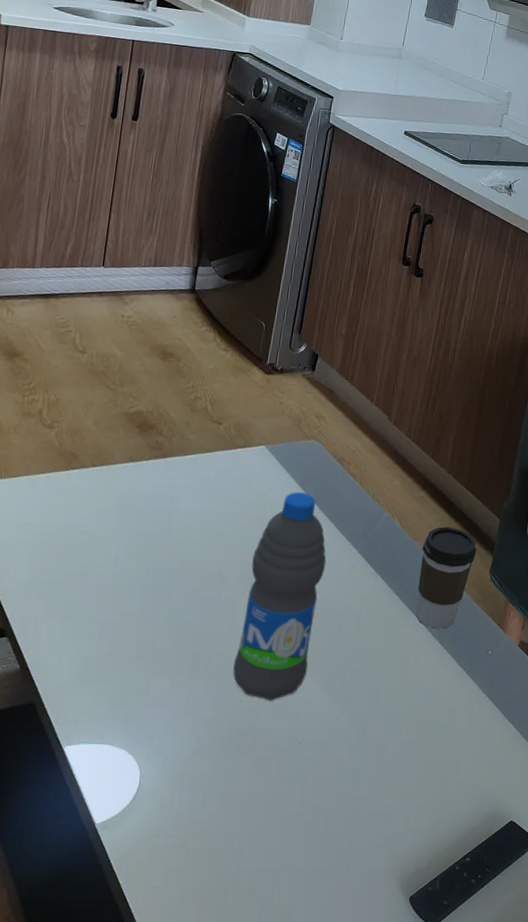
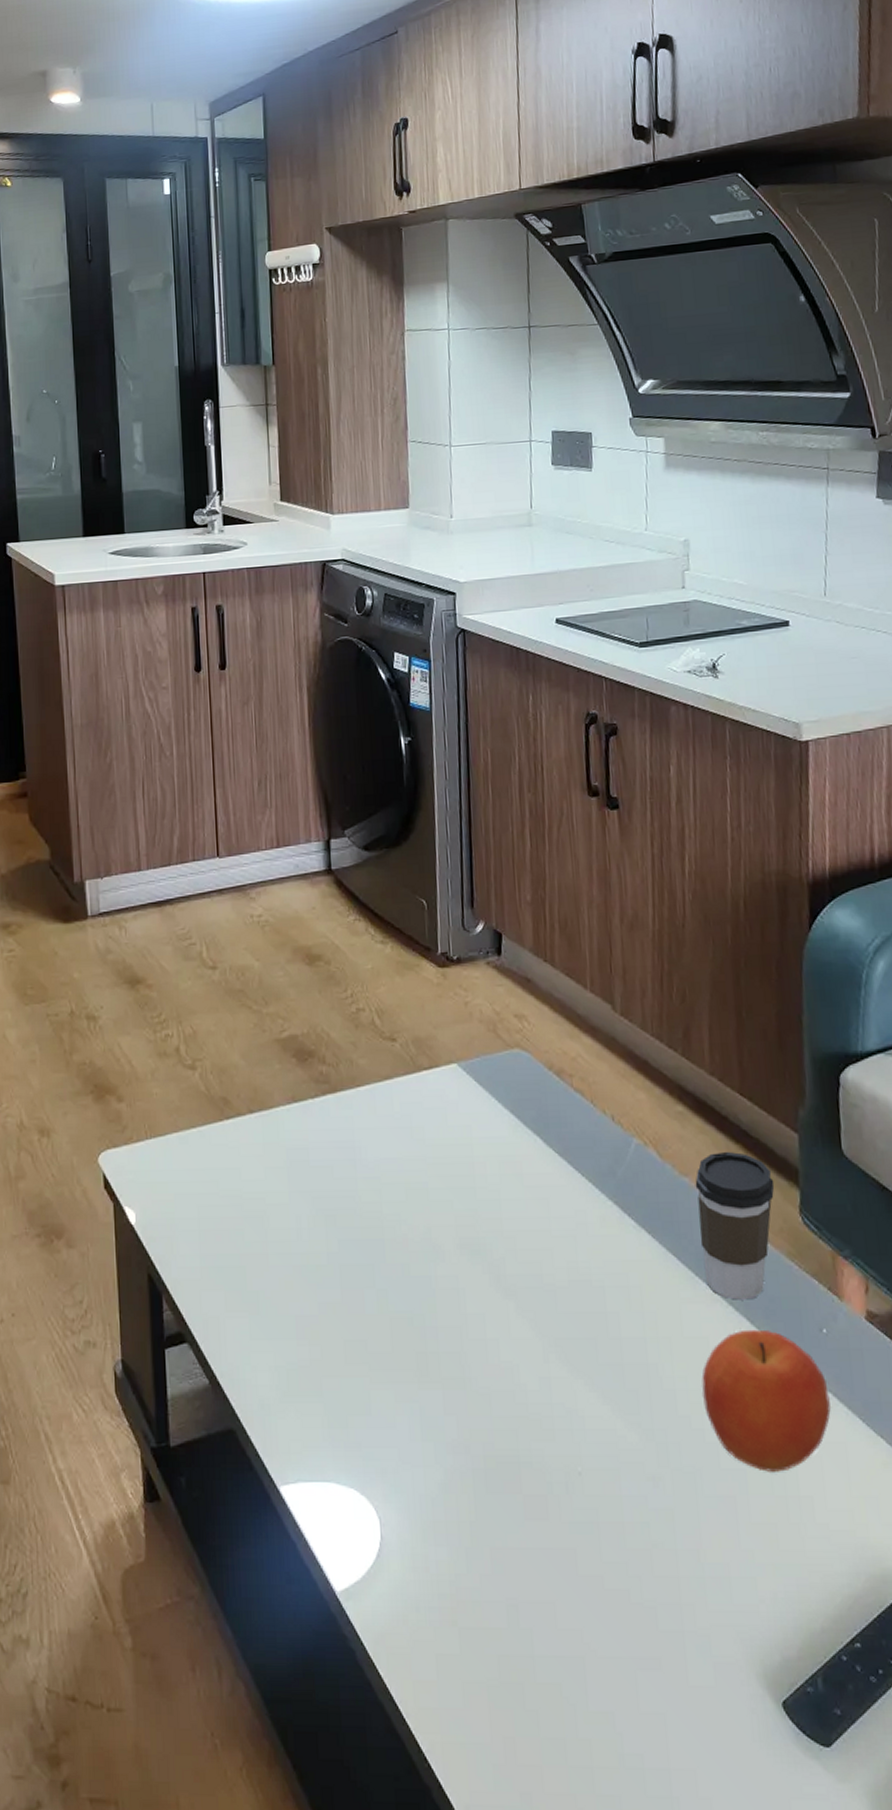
water bottle: present [233,492,327,700] -> none [469,1122,572,1414]
fruit: none [397,649,484,745] -> present [701,1329,831,1472]

